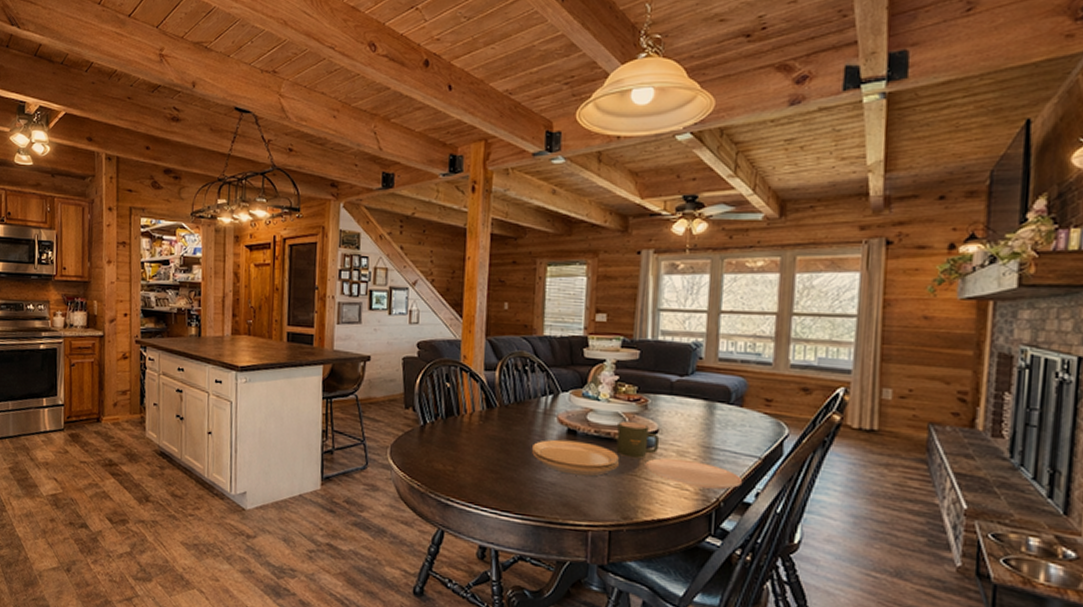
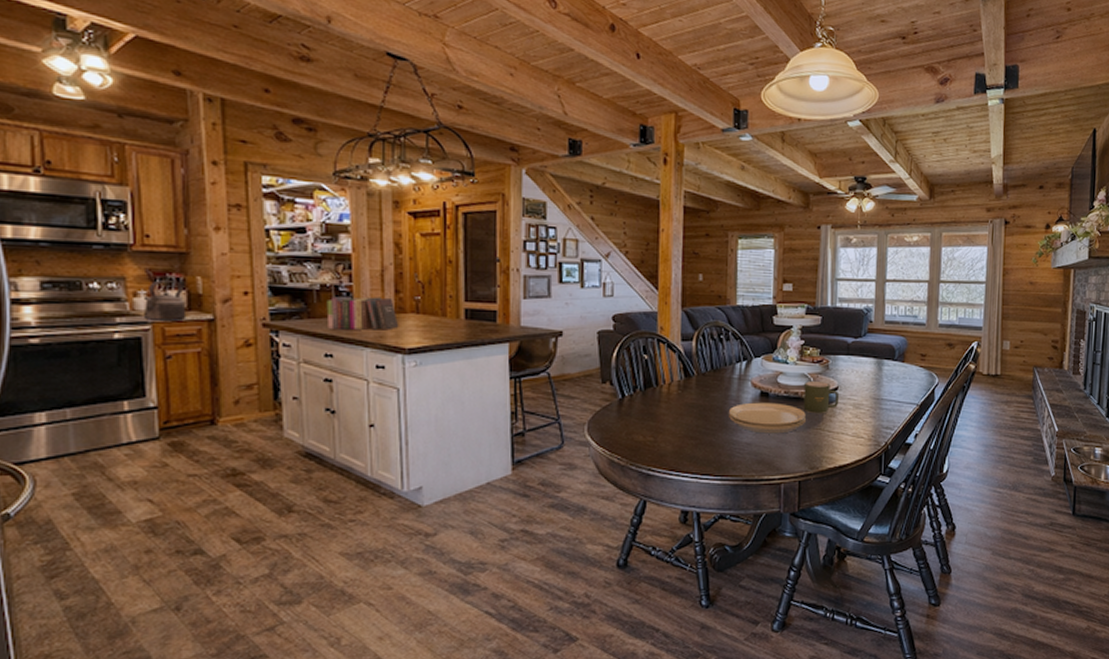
kettle: none [59,303,86,336] -> present [143,280,187,321]
books: none [181,318,235,350] -> present [326,295,399,331]
plate: present [645,458,743,490] -> none [828,410,905,434]

